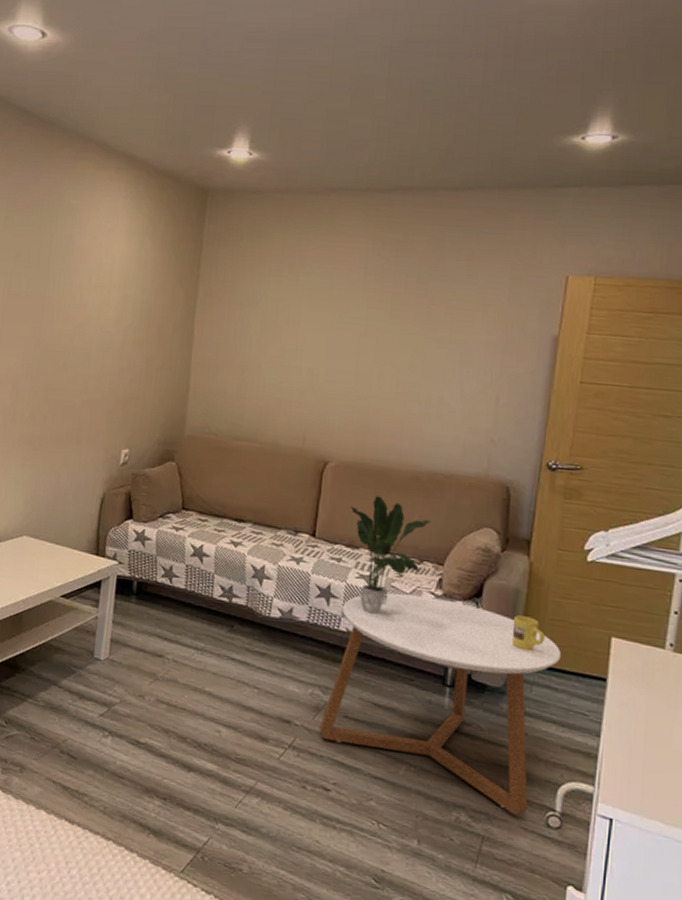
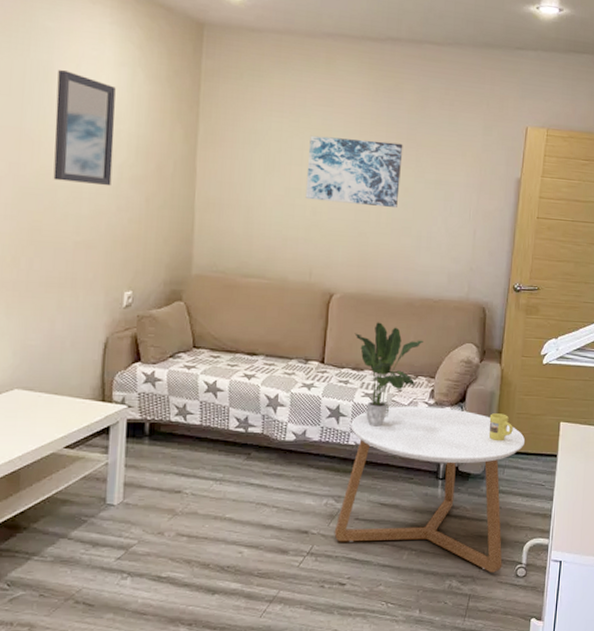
home mirror: none [68,243,126,348] -> present [53,70,116,186]
wall art: none [301,294,412,369] -> present [305,135,403,207]

